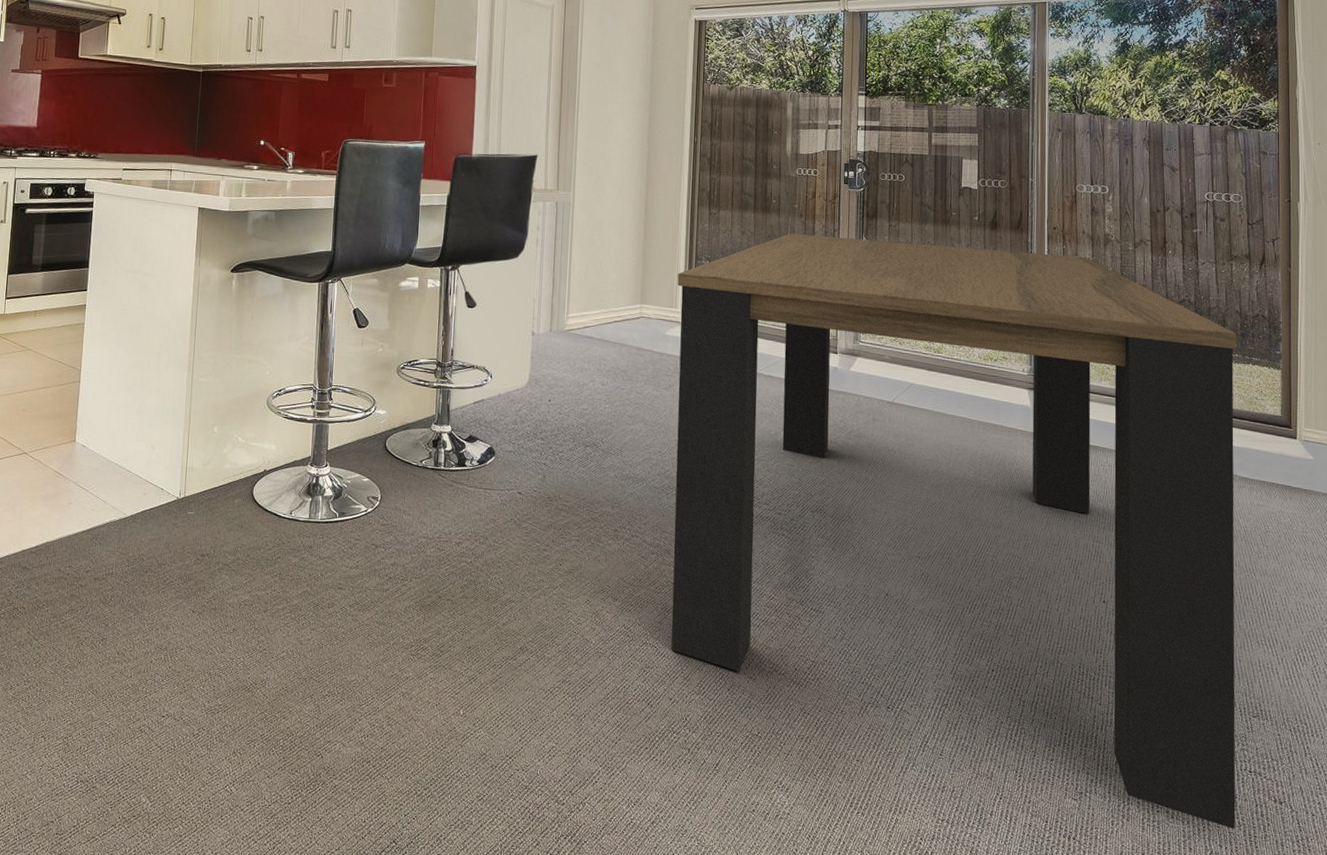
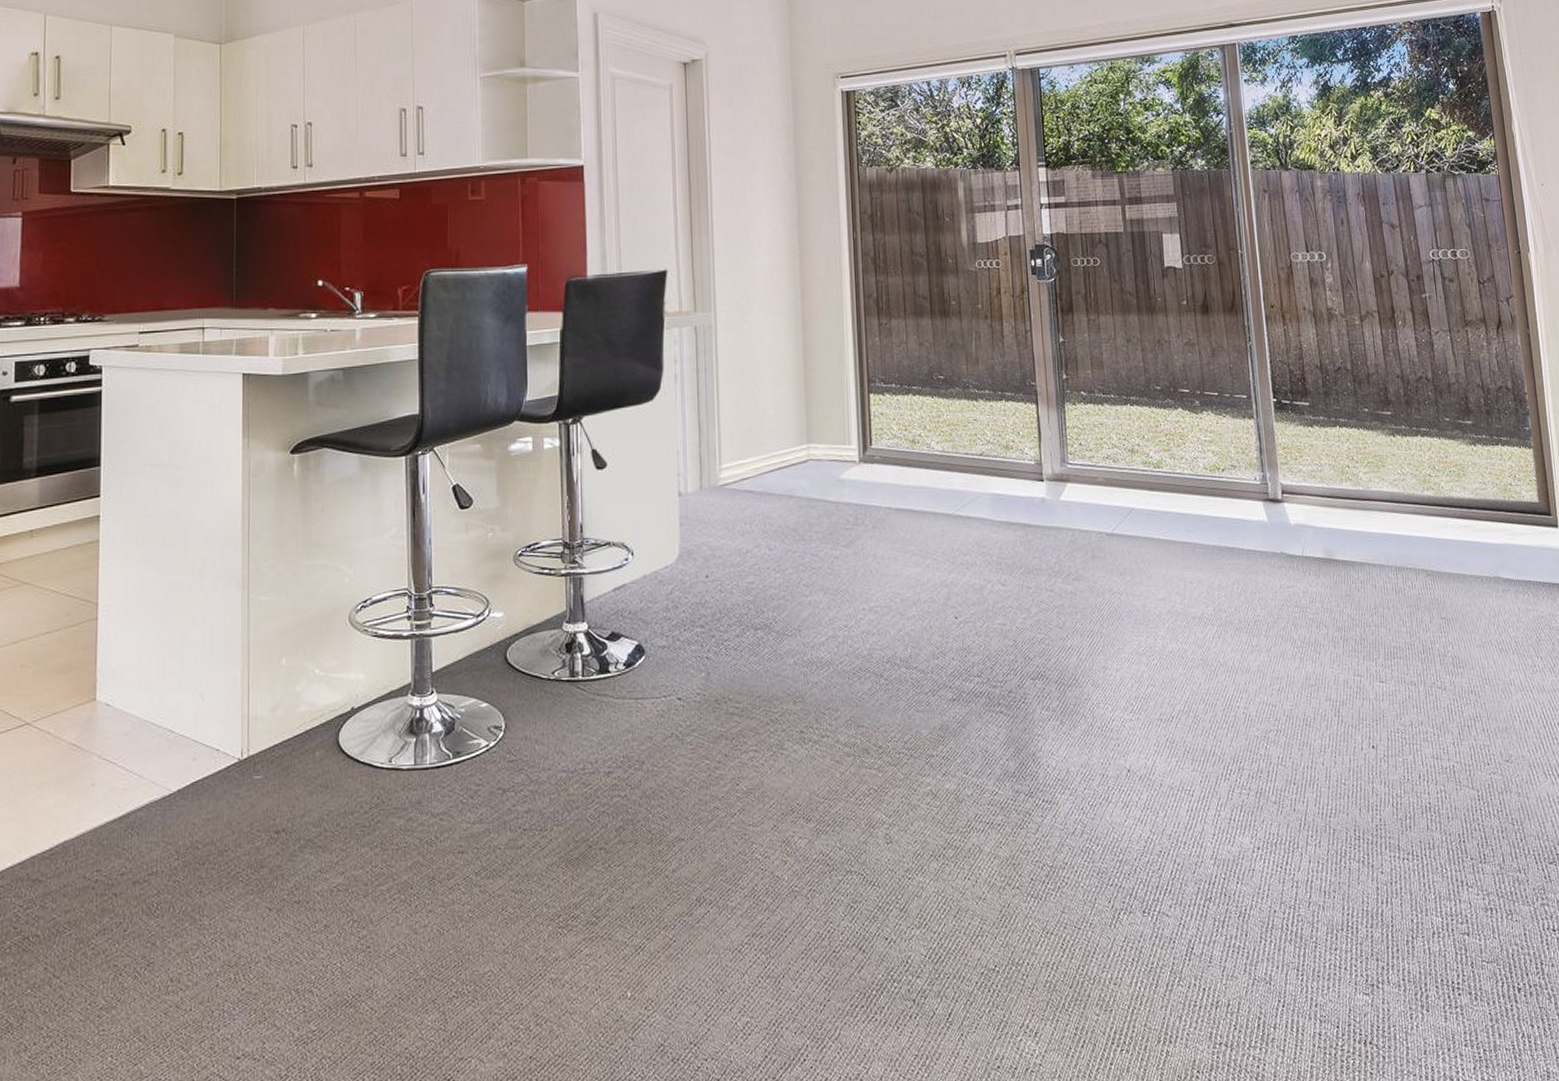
dining table: present [671,234,1237,830] -> none [848,337,1545,1004]

